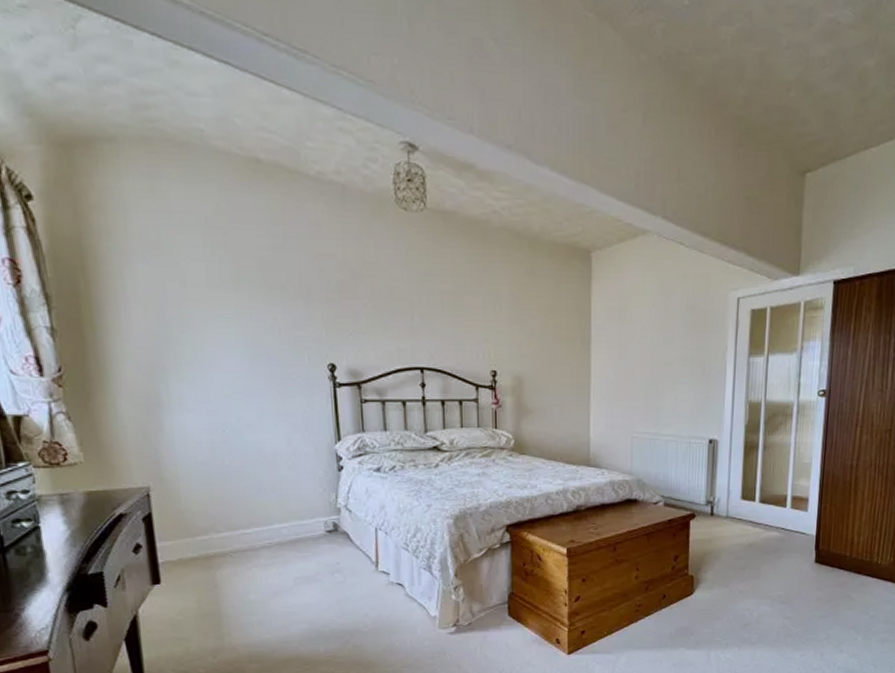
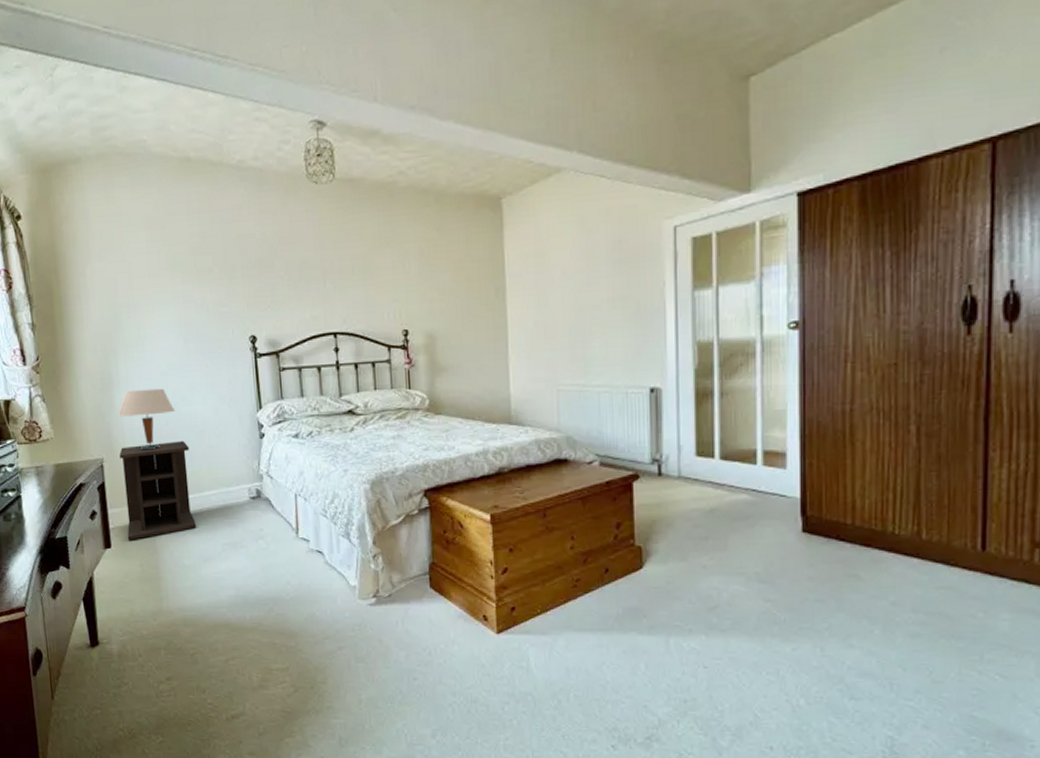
table lamp: none [167,413,241,479] -> present [117,388,176,450]
nightstand: none [170,470,264,575] -> present [119,440,196,540]

